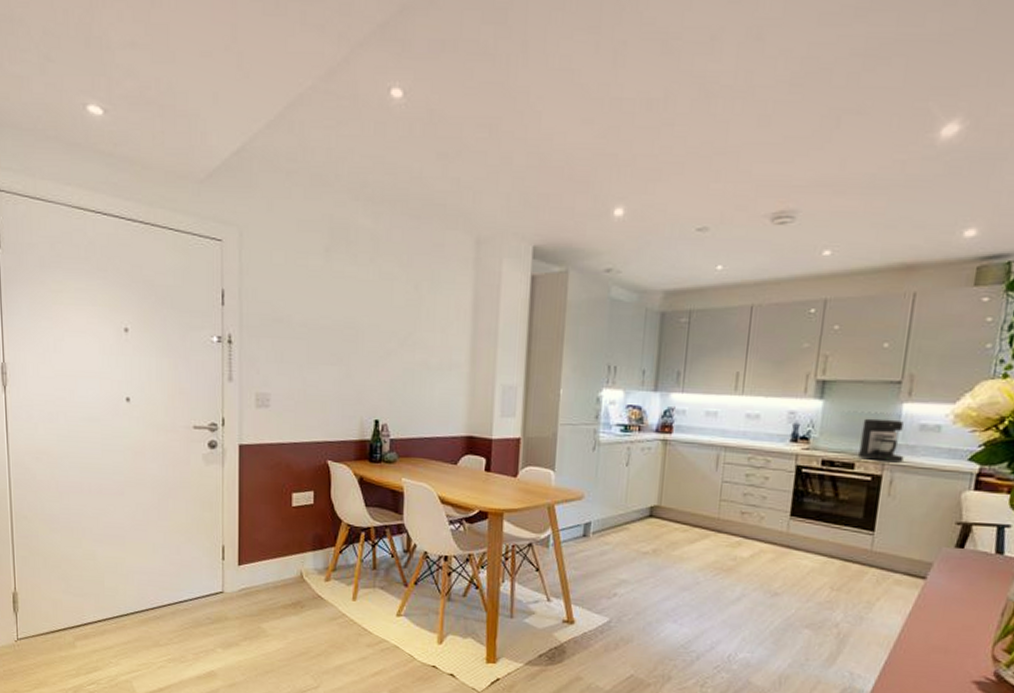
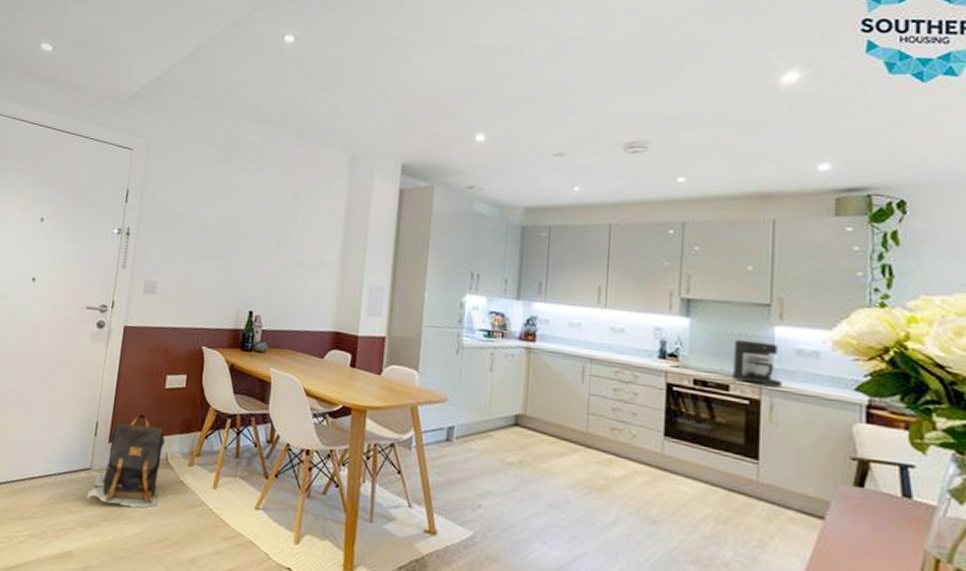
backpack: none [222,534,298,626] -> present [86,413,165,508]

